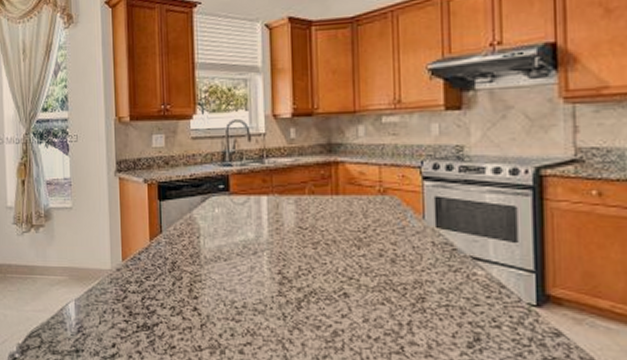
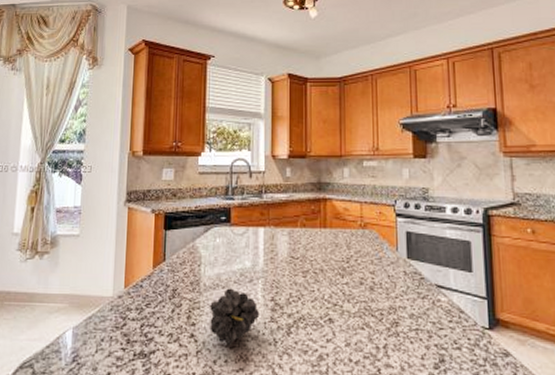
fruit: none [212,260,265,320] -> present [210,288,259,346]

